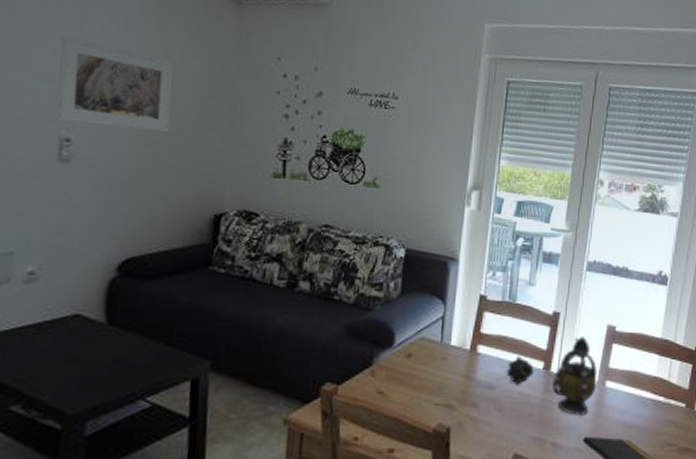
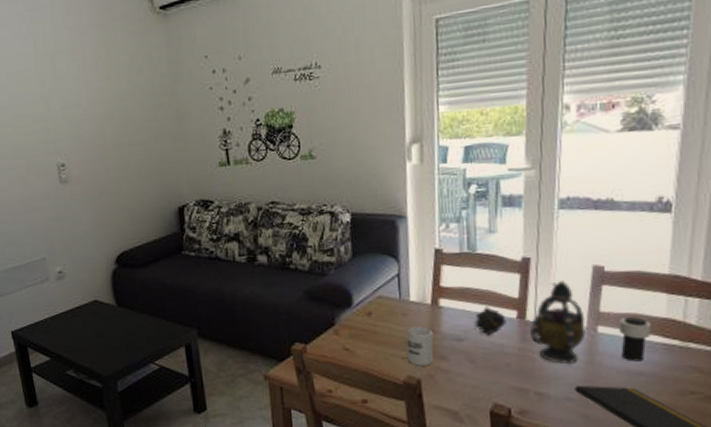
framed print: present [56,35,175,133] -> none [43,81,131,151]
cup: none [441,371,468,413] -> present [406,326,434,366]
cup: none [621,374,646,415] -> present [619,317,652,362]

